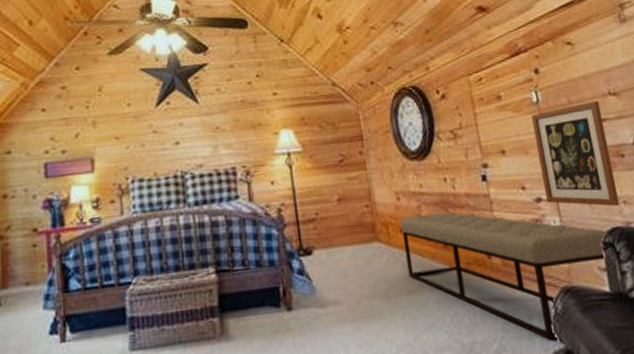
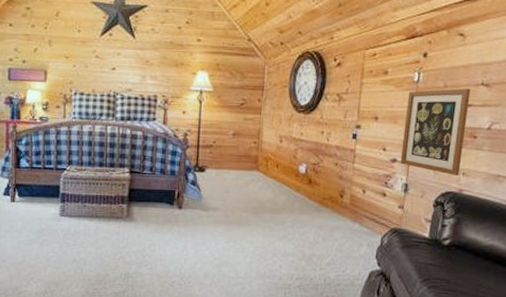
bench: present [400,212,609,342] -> none [276,156,443,264]

